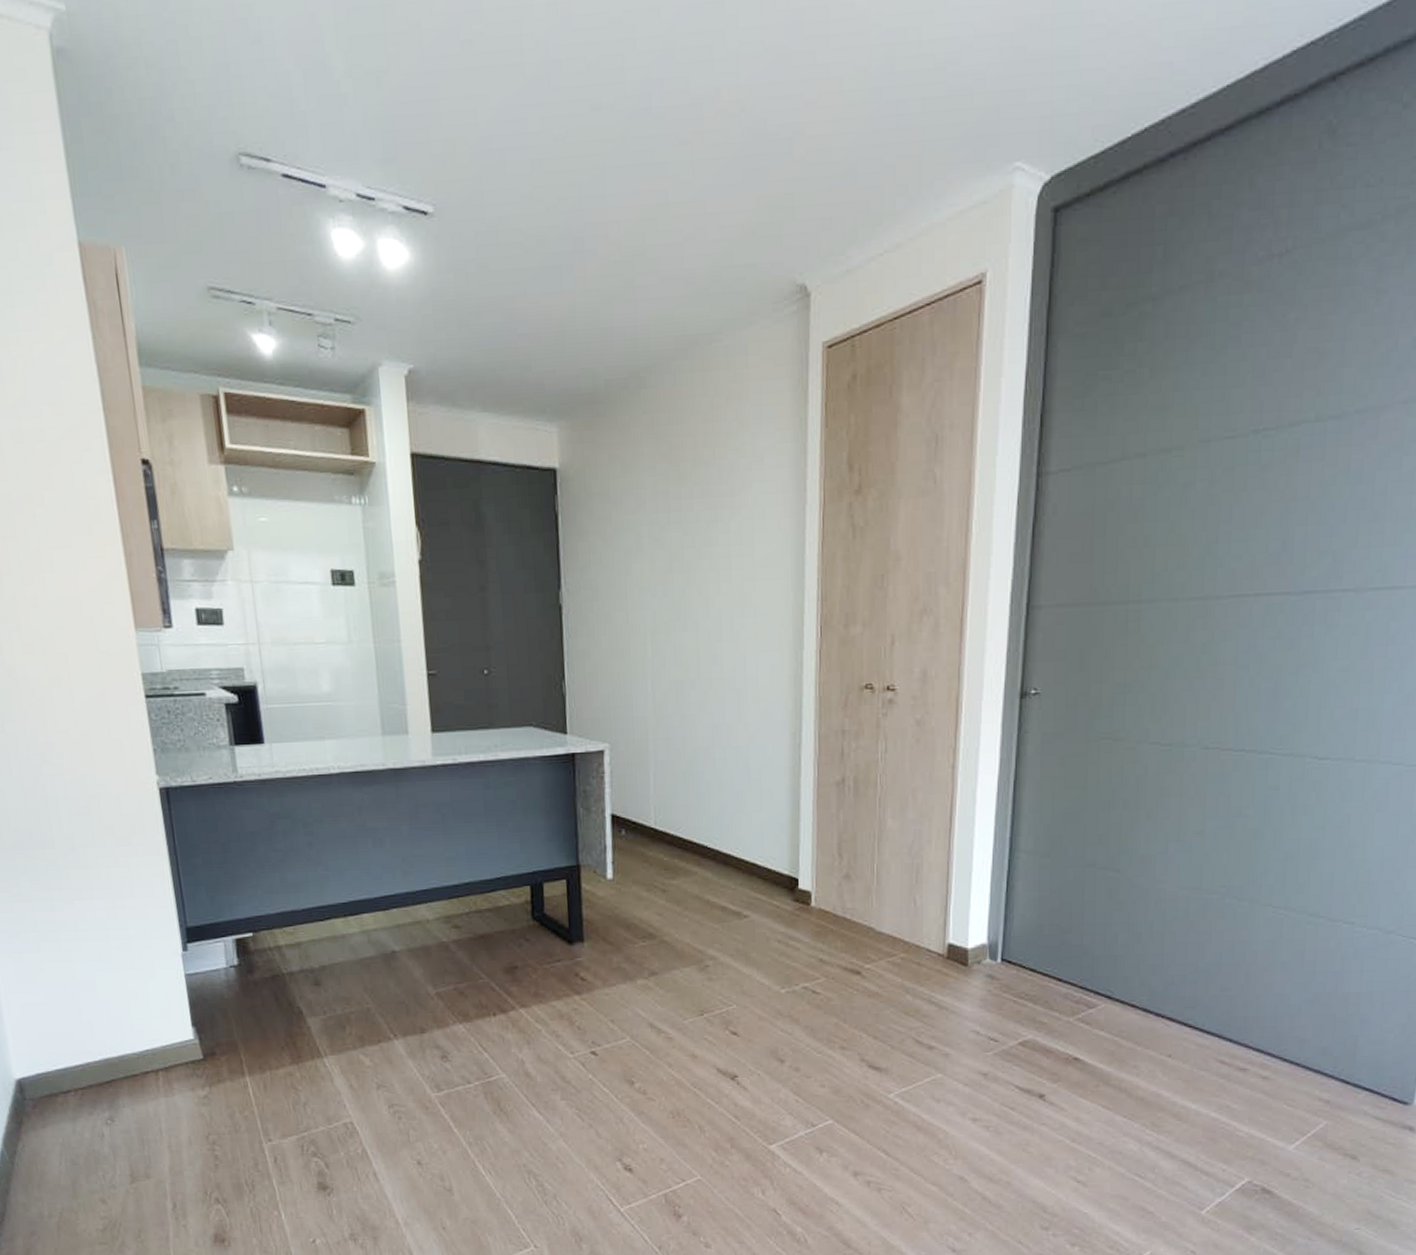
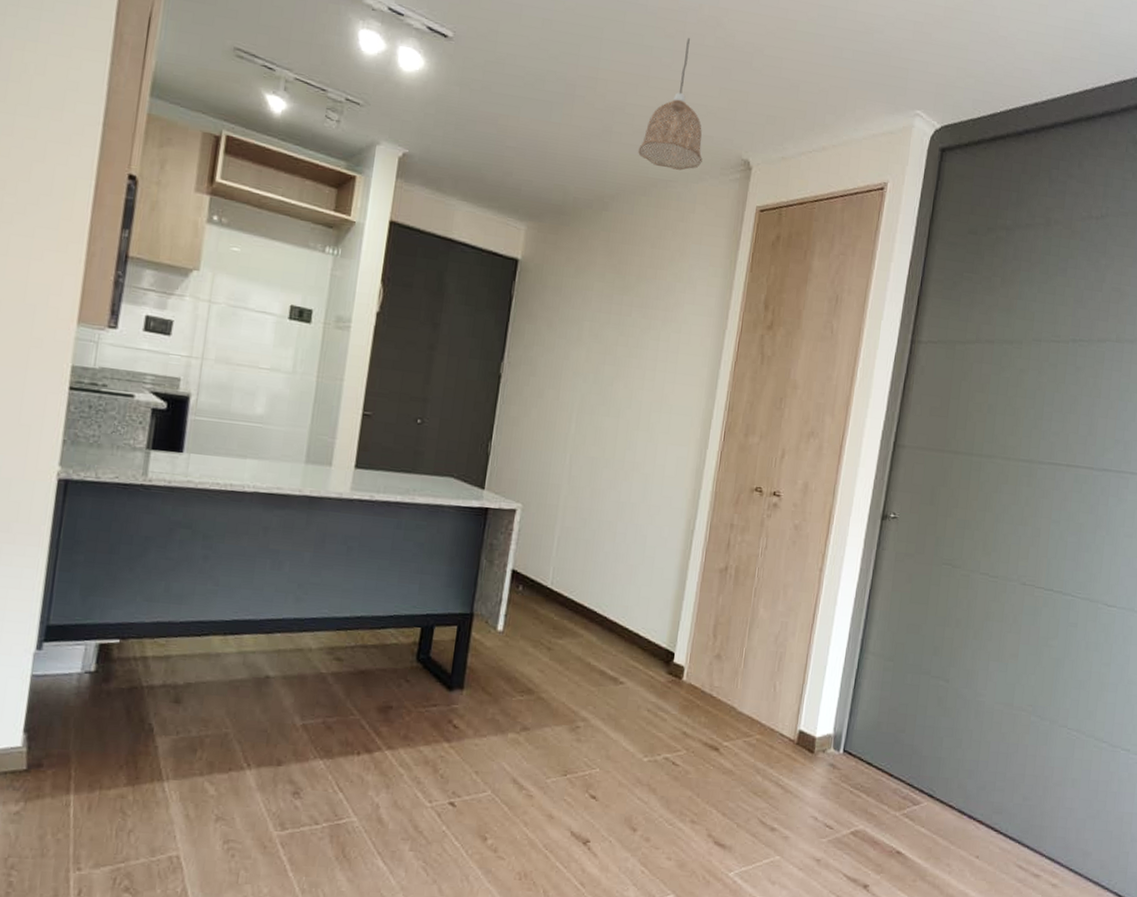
pendant lamp: none [670,139,748,318] -> present [638,38,703,170]

